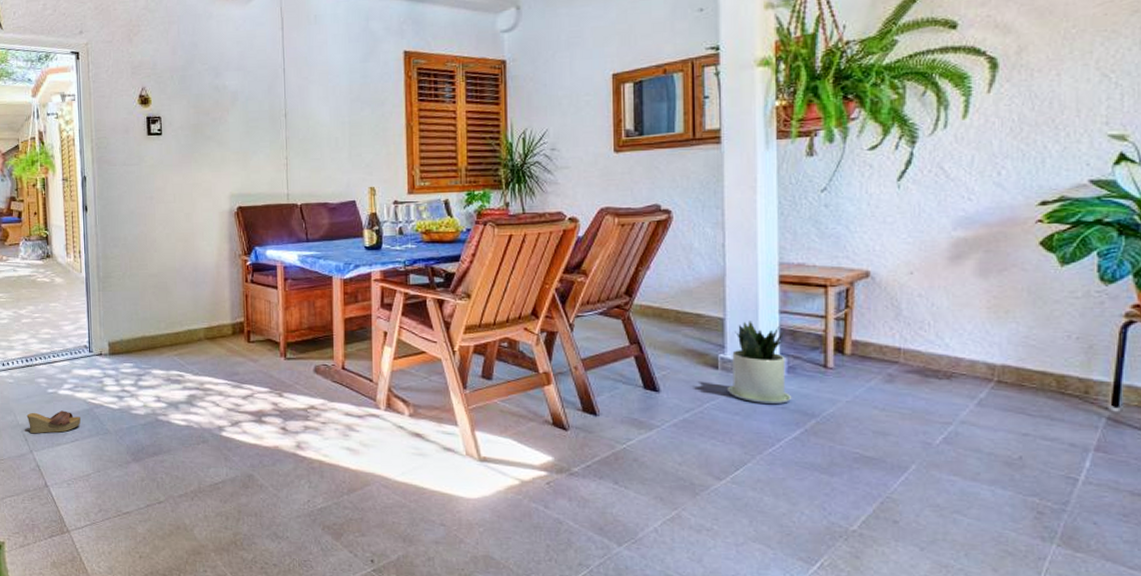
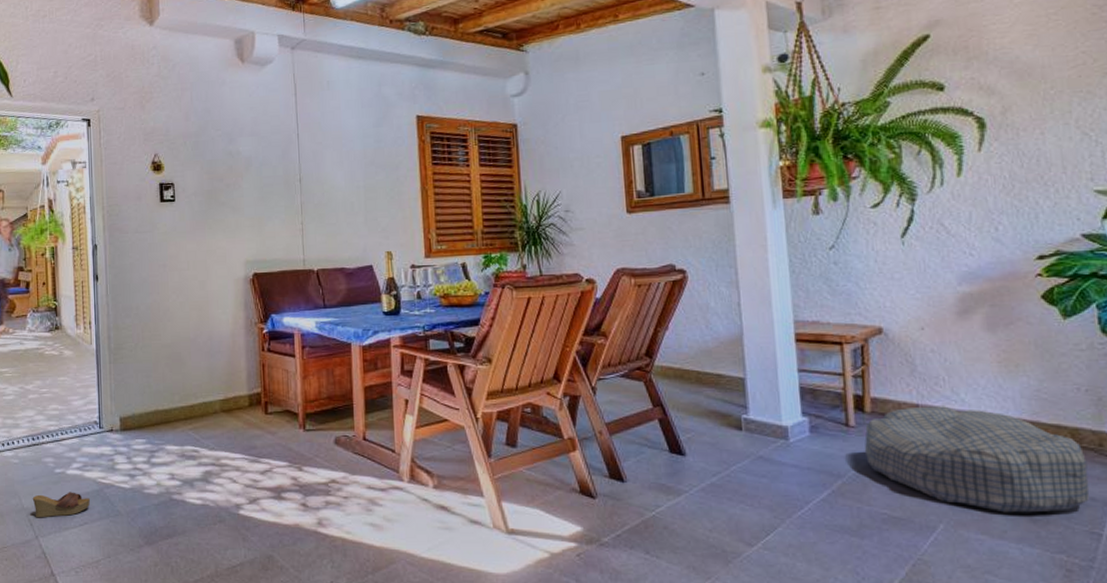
planter: present [726,321,792,404] -> none [751,380,817,465]
dog bed: none [841,350,1070,457] -> present [864,406,1090,513]

